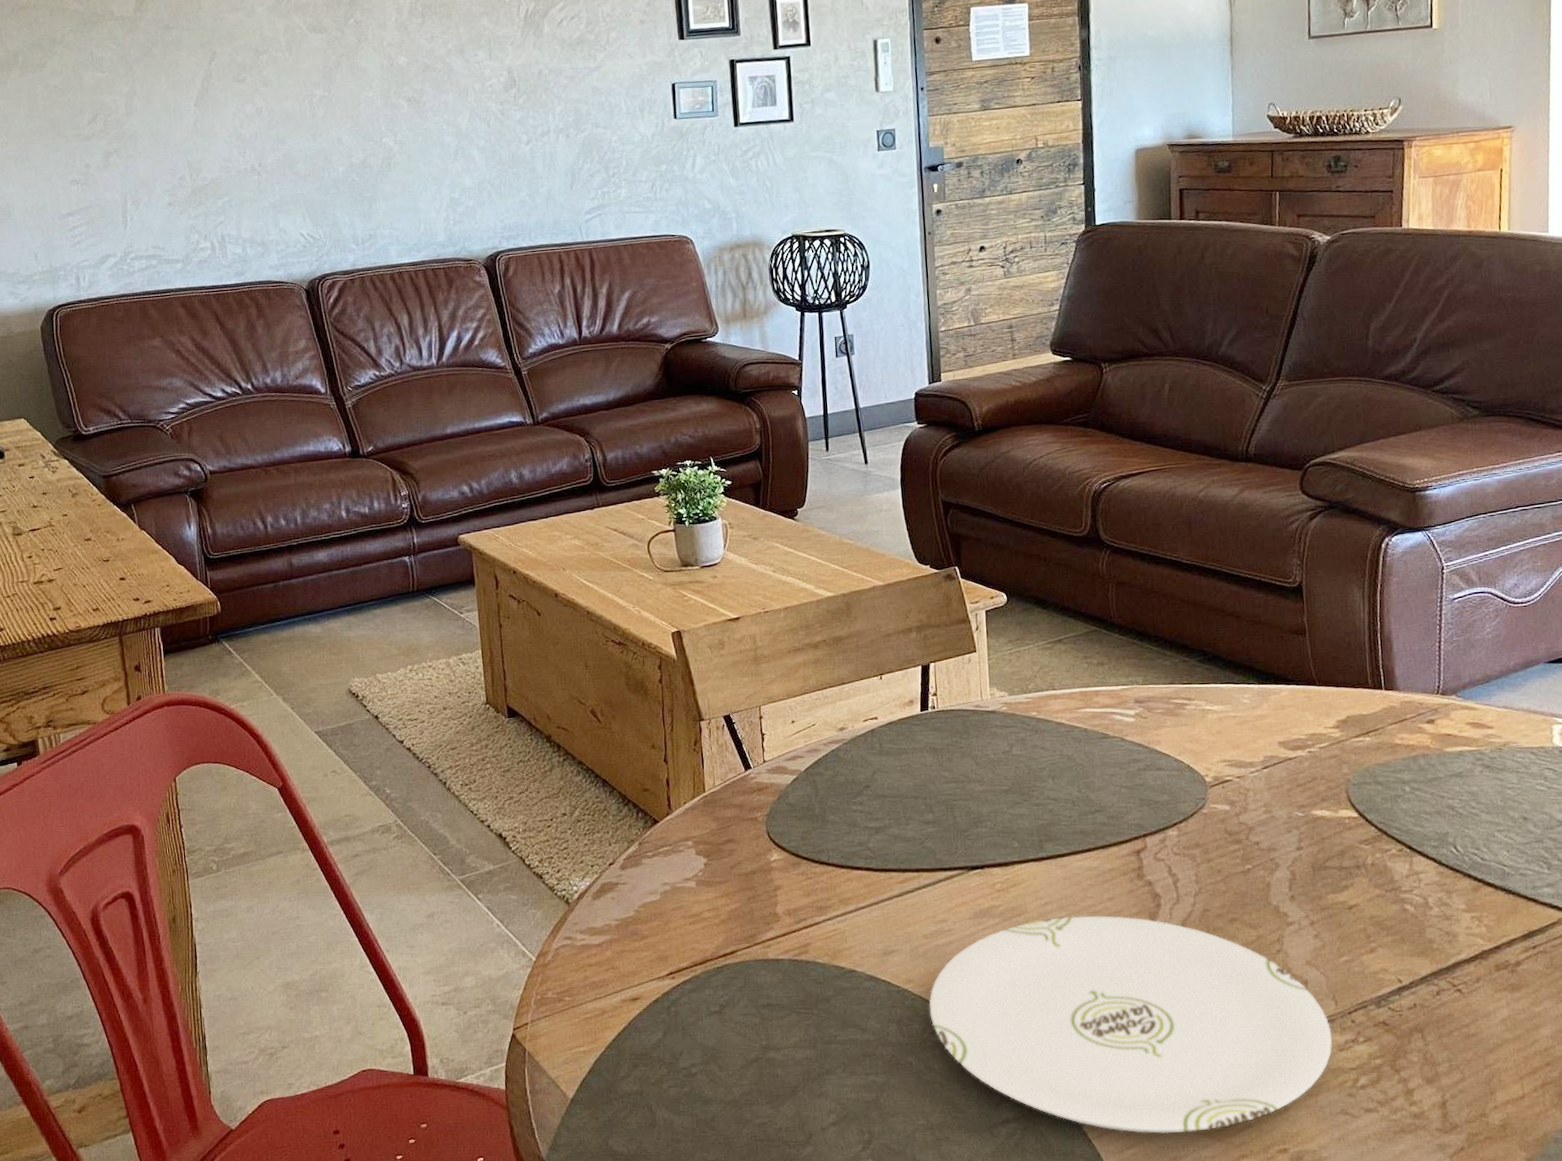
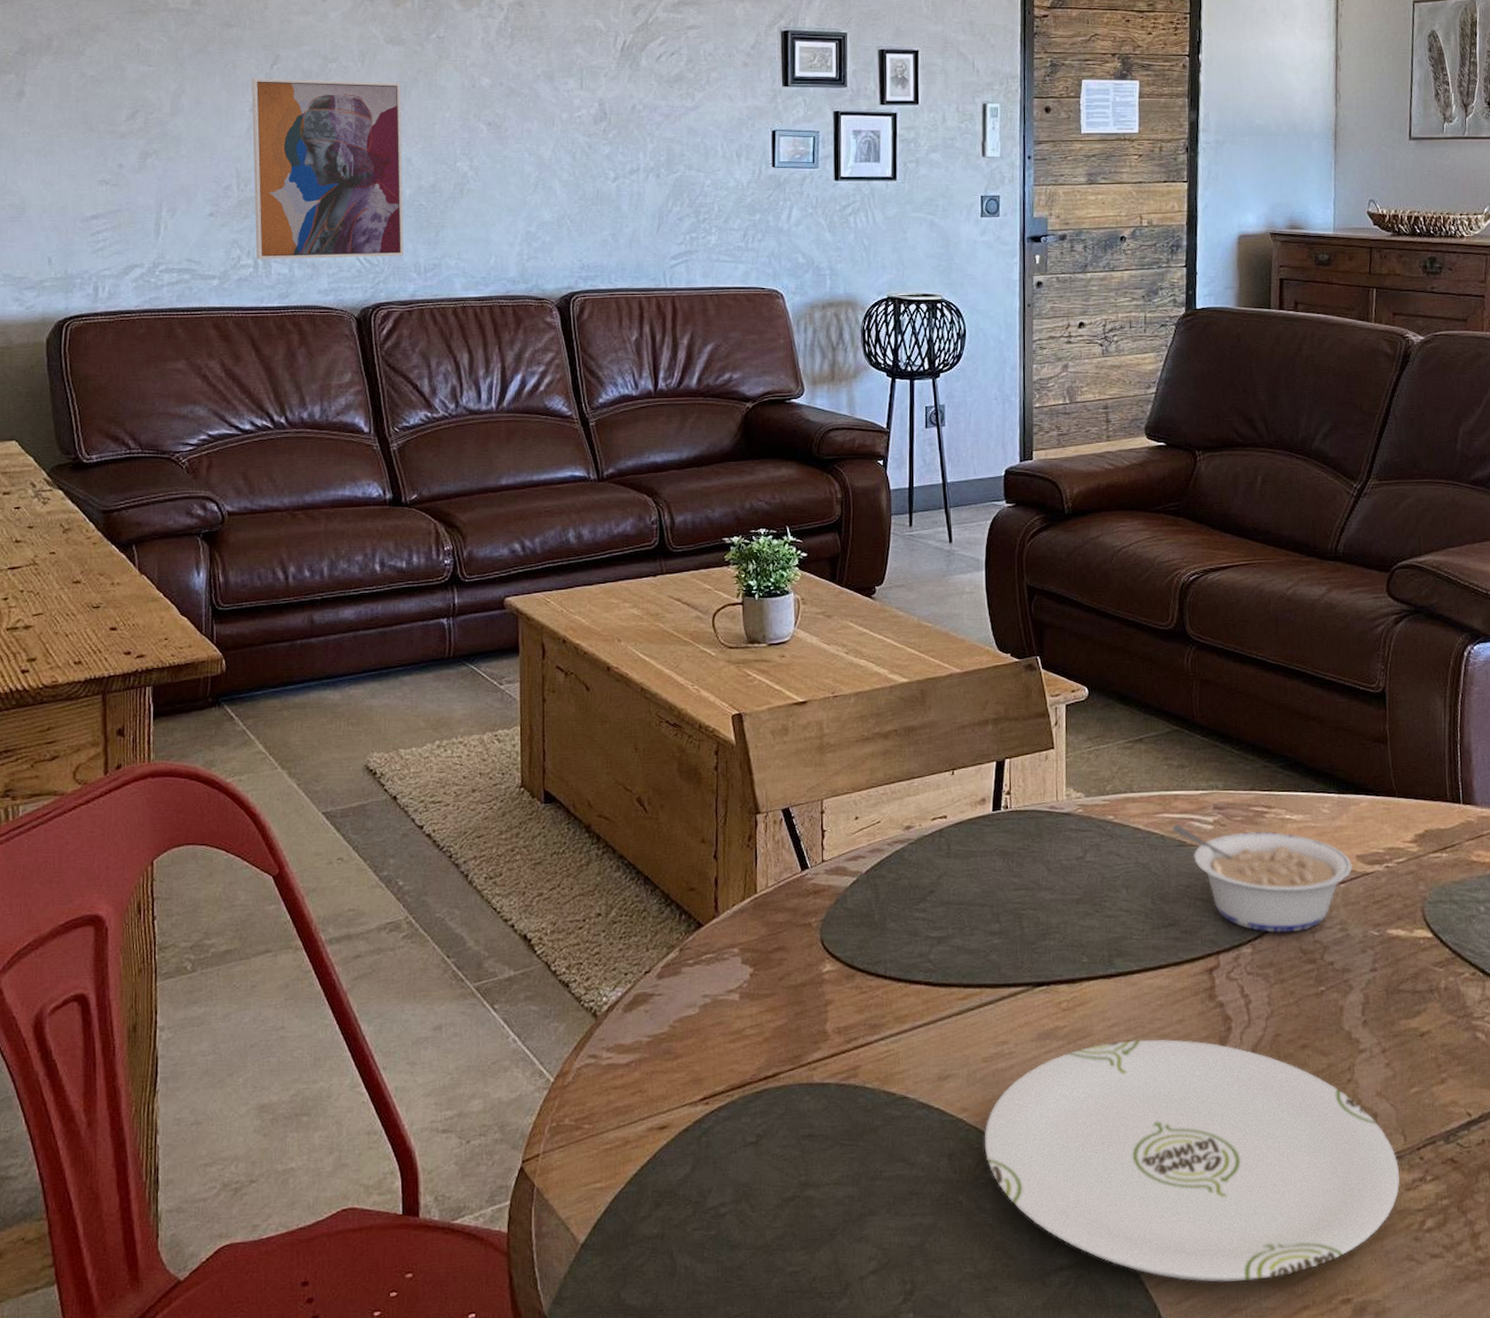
wall art: none [193,67,342,242] -> present [252,78,404,259]
legume: none [1094,718,1276,817] -> present [1172,824,1353,933]

